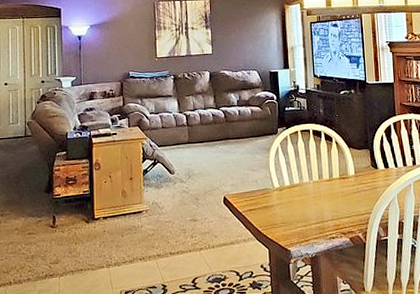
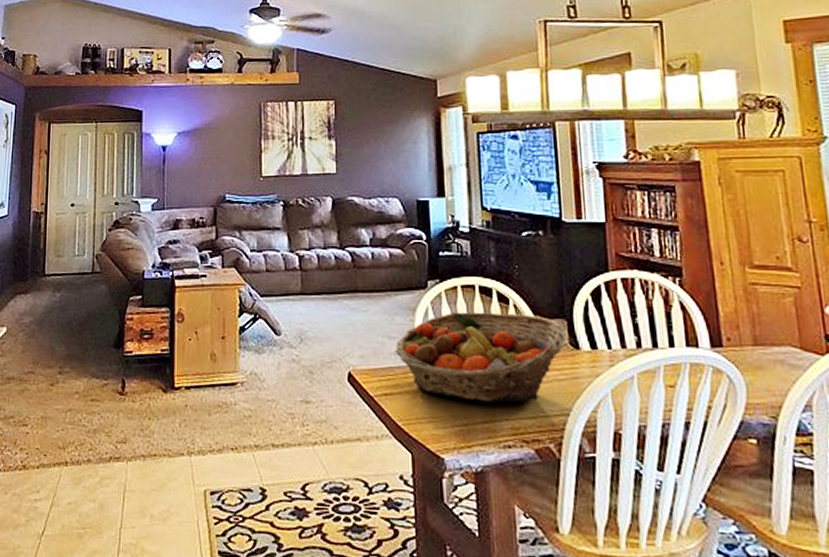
fruit basket: none [256,147,369,210] -> present [395,312,567,403]

